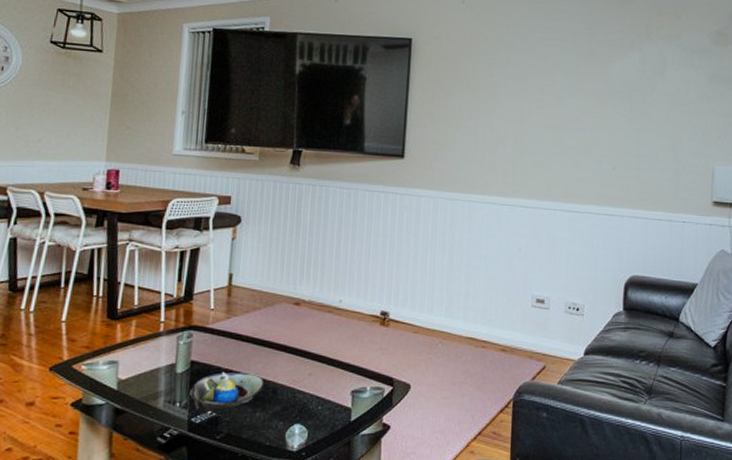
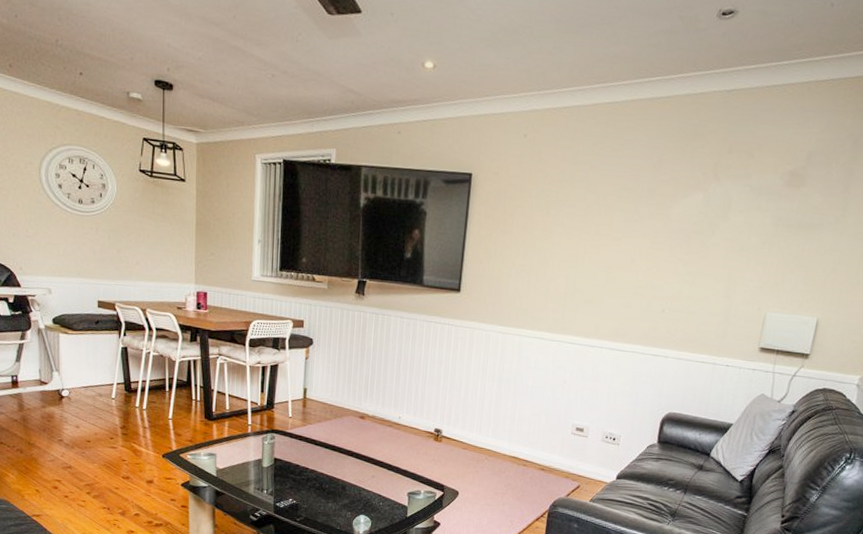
decorative bowl: present [190,371,265,410] -> none [274,468,335,499]

